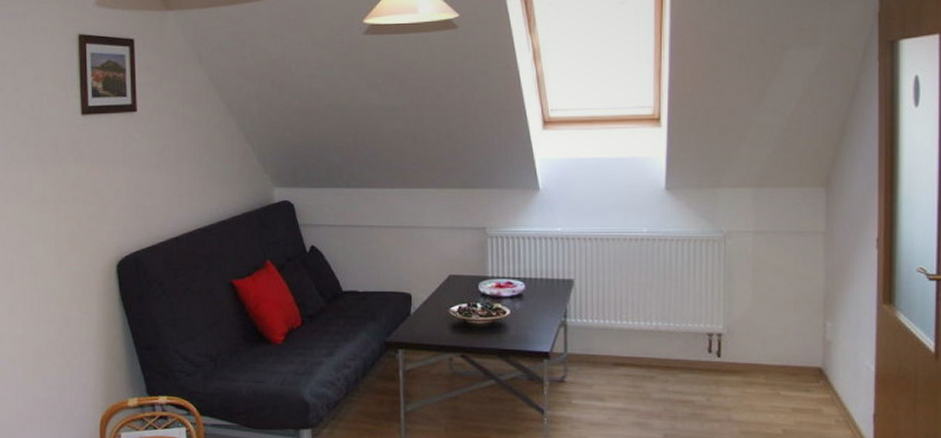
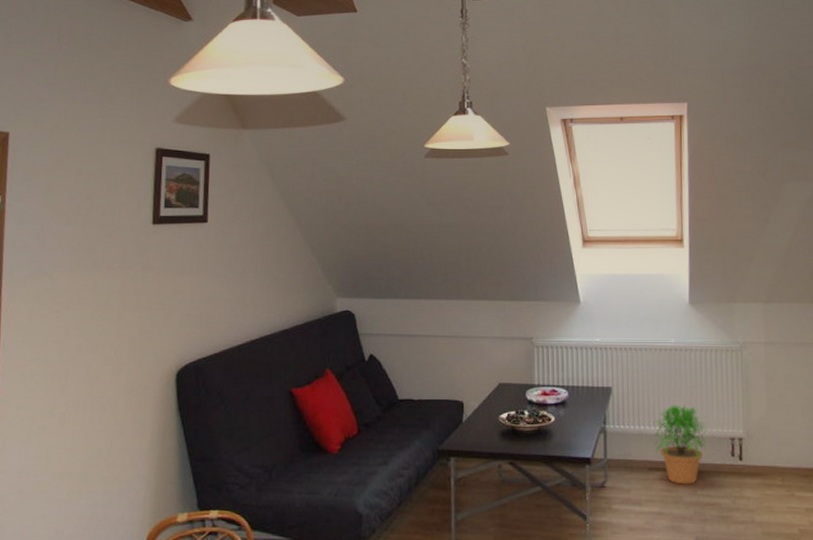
potted plant: none [619,298,682,381] -> present [653,405,707,485]

